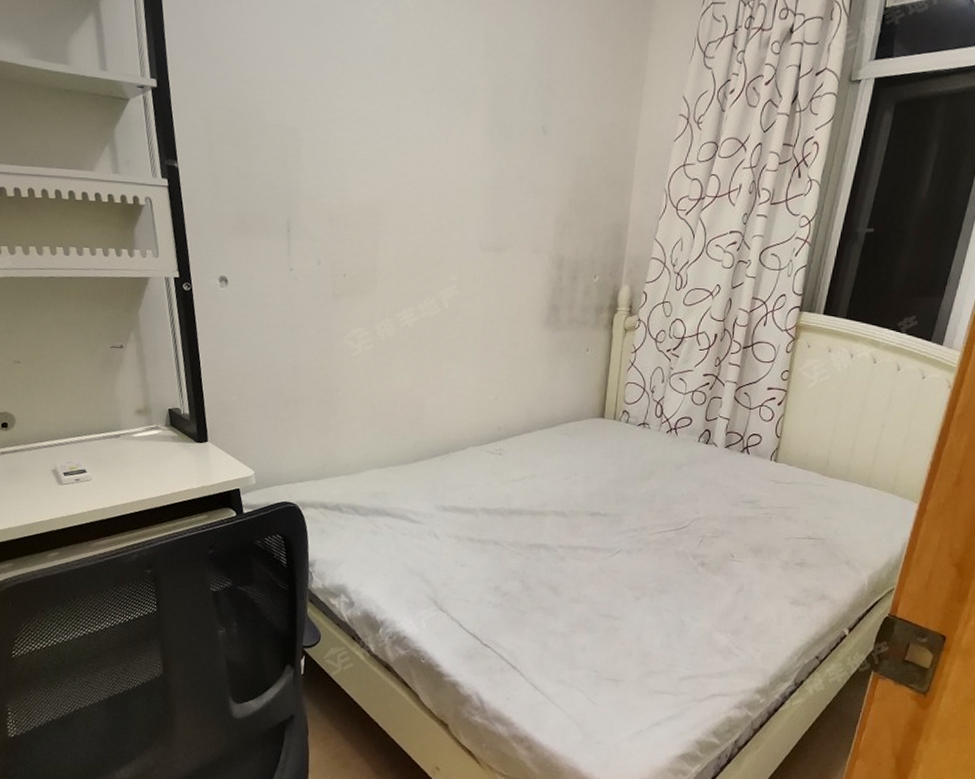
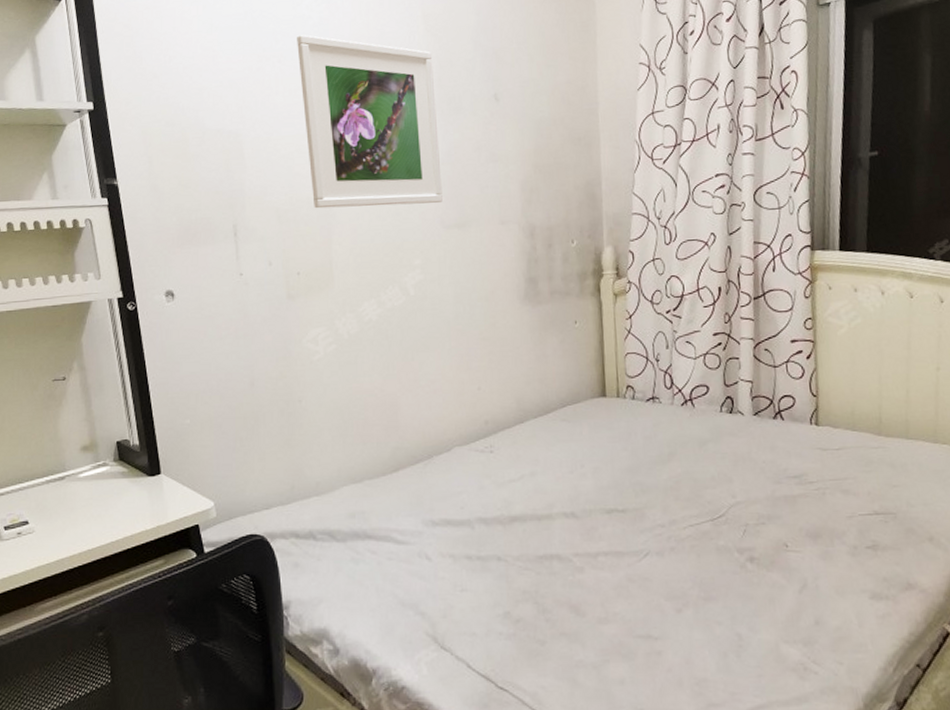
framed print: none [360,39,489,225] -> present [297,35,443,209]

